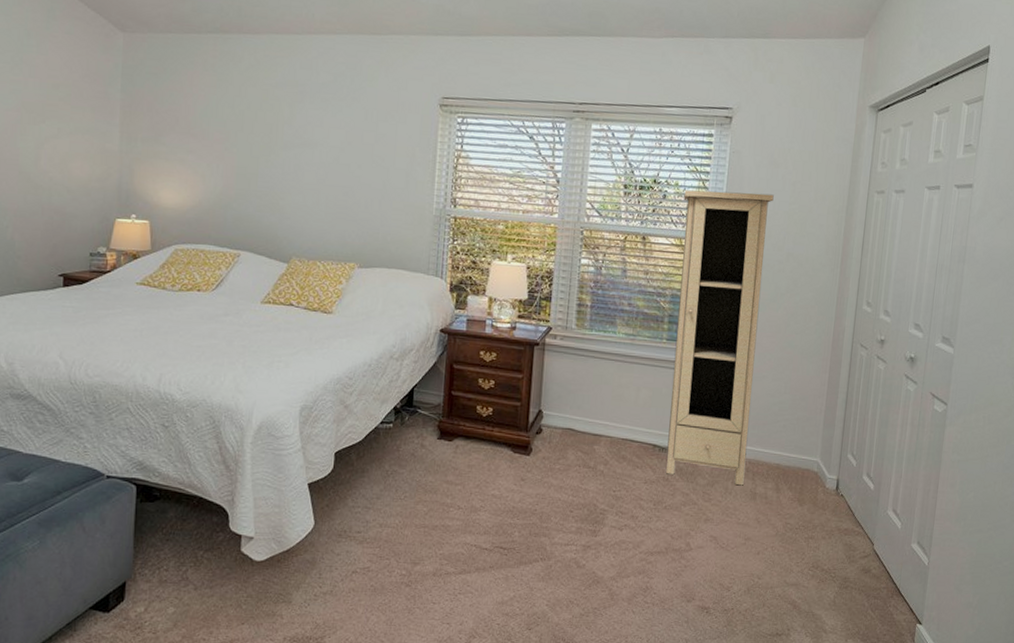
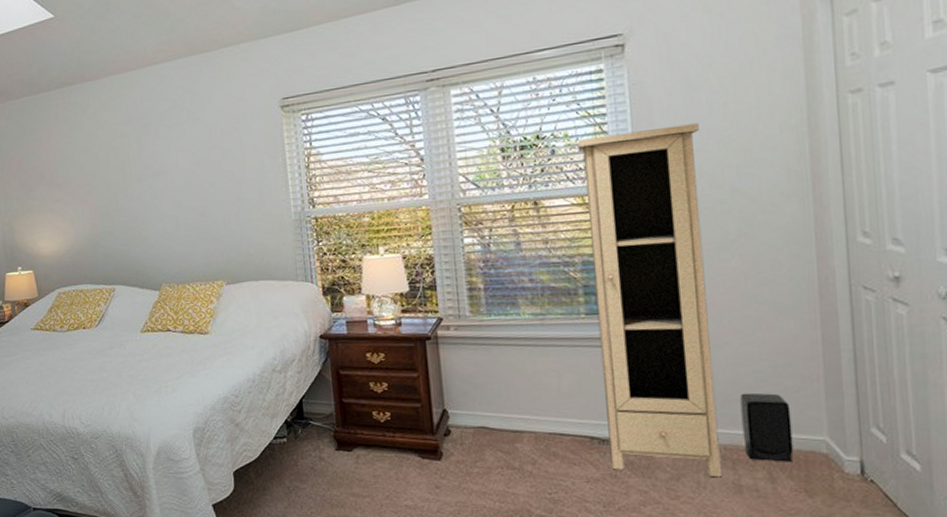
speaker: none [763,418,799,477] -> present [740,392,794,462]

